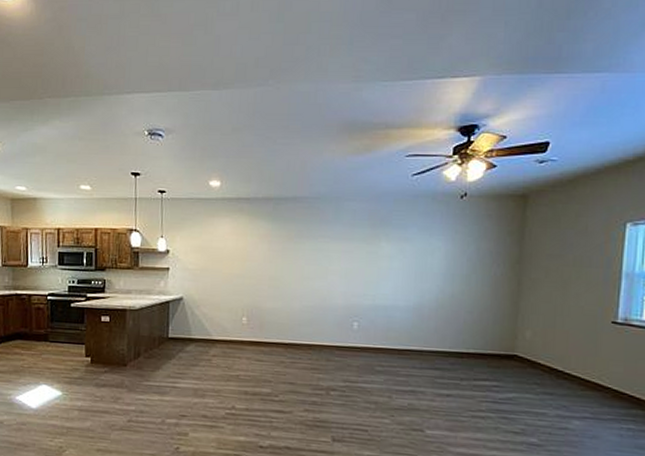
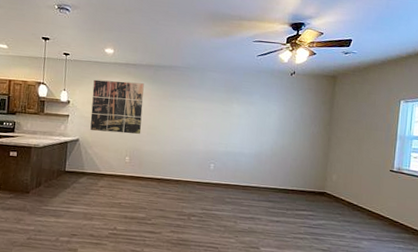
wall art: none [195,221,262,288] -> present [90,79,144,134]

